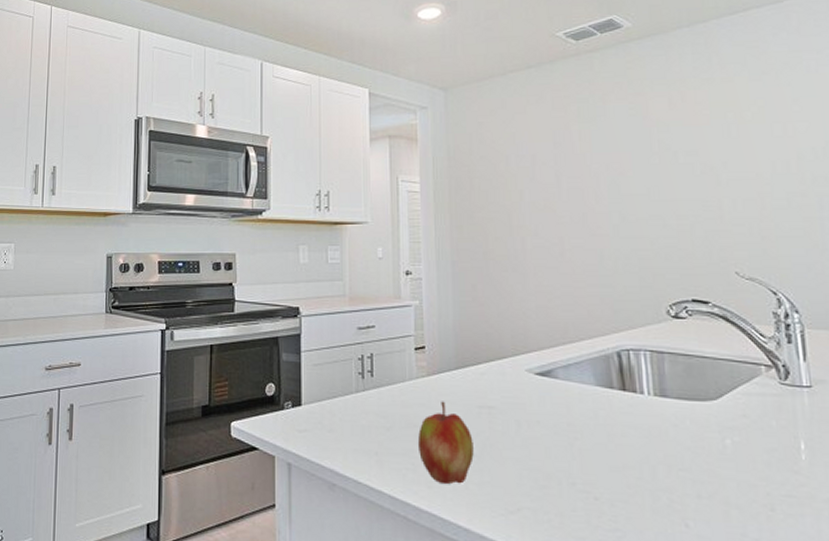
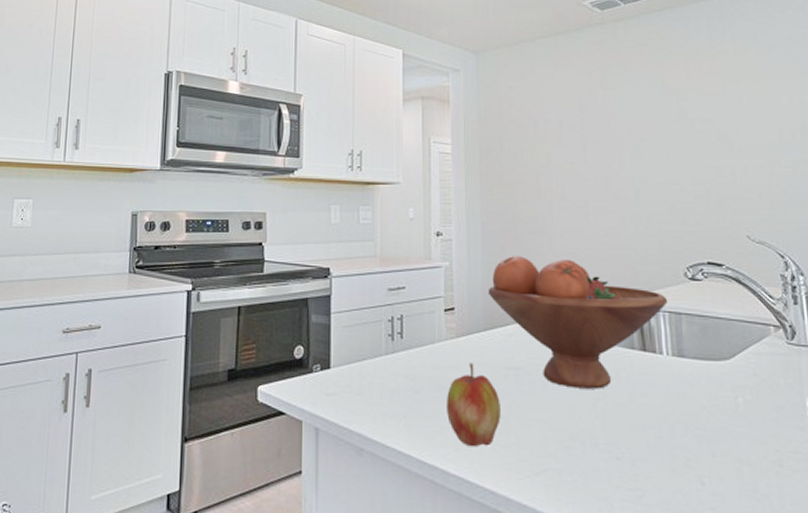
fruit bowl: none [459,295,649,429] -> present [488,256,668,389]

